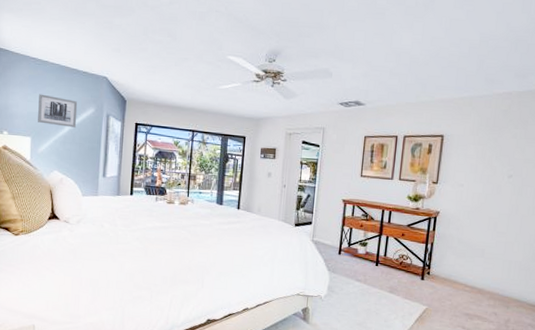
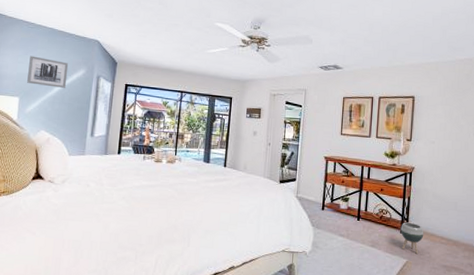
planter: none [421,268,447,301] -> present [400,222,424,254]

